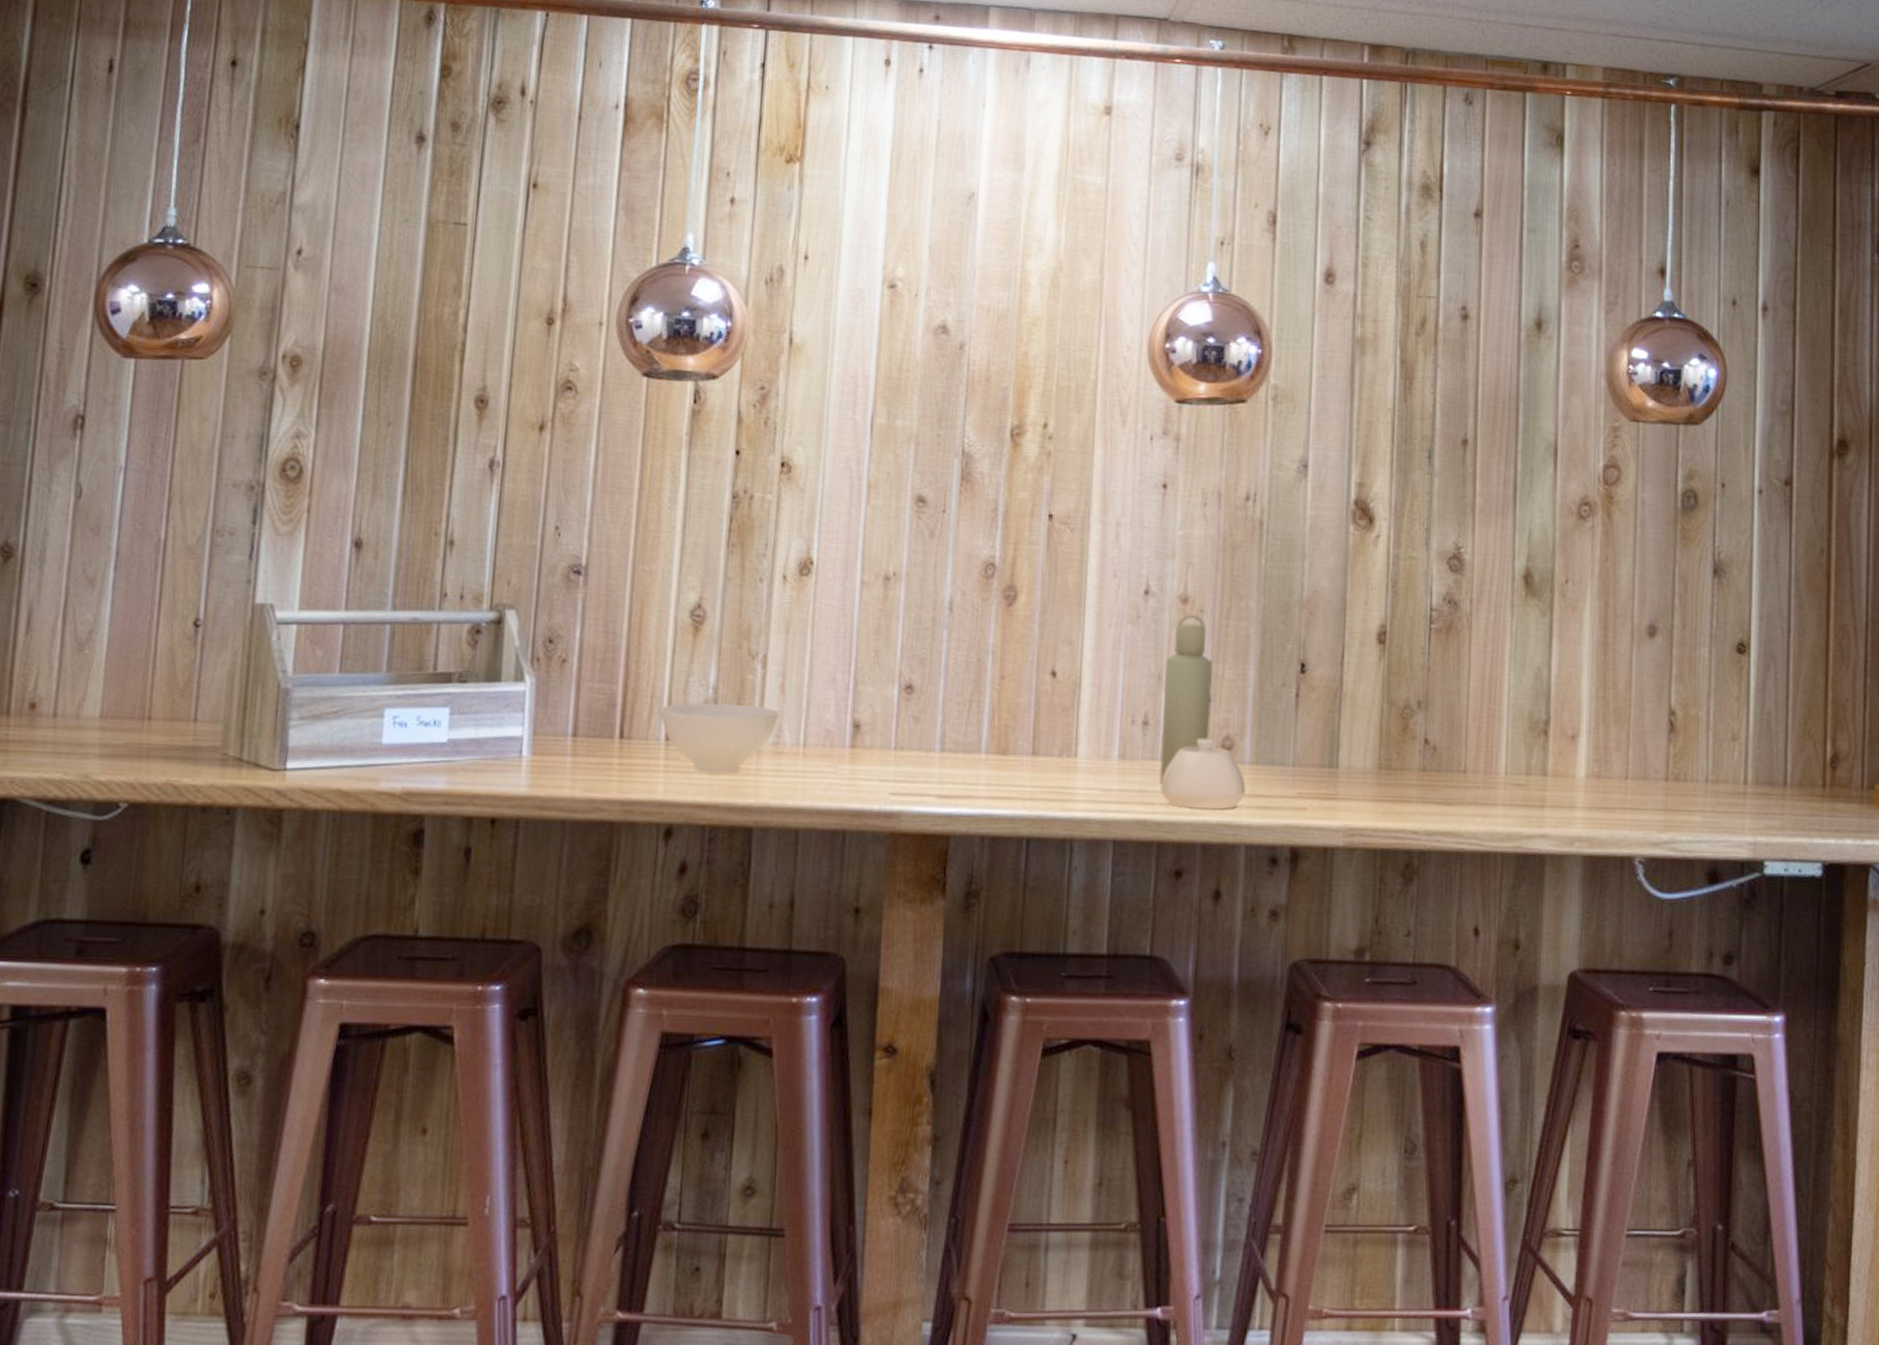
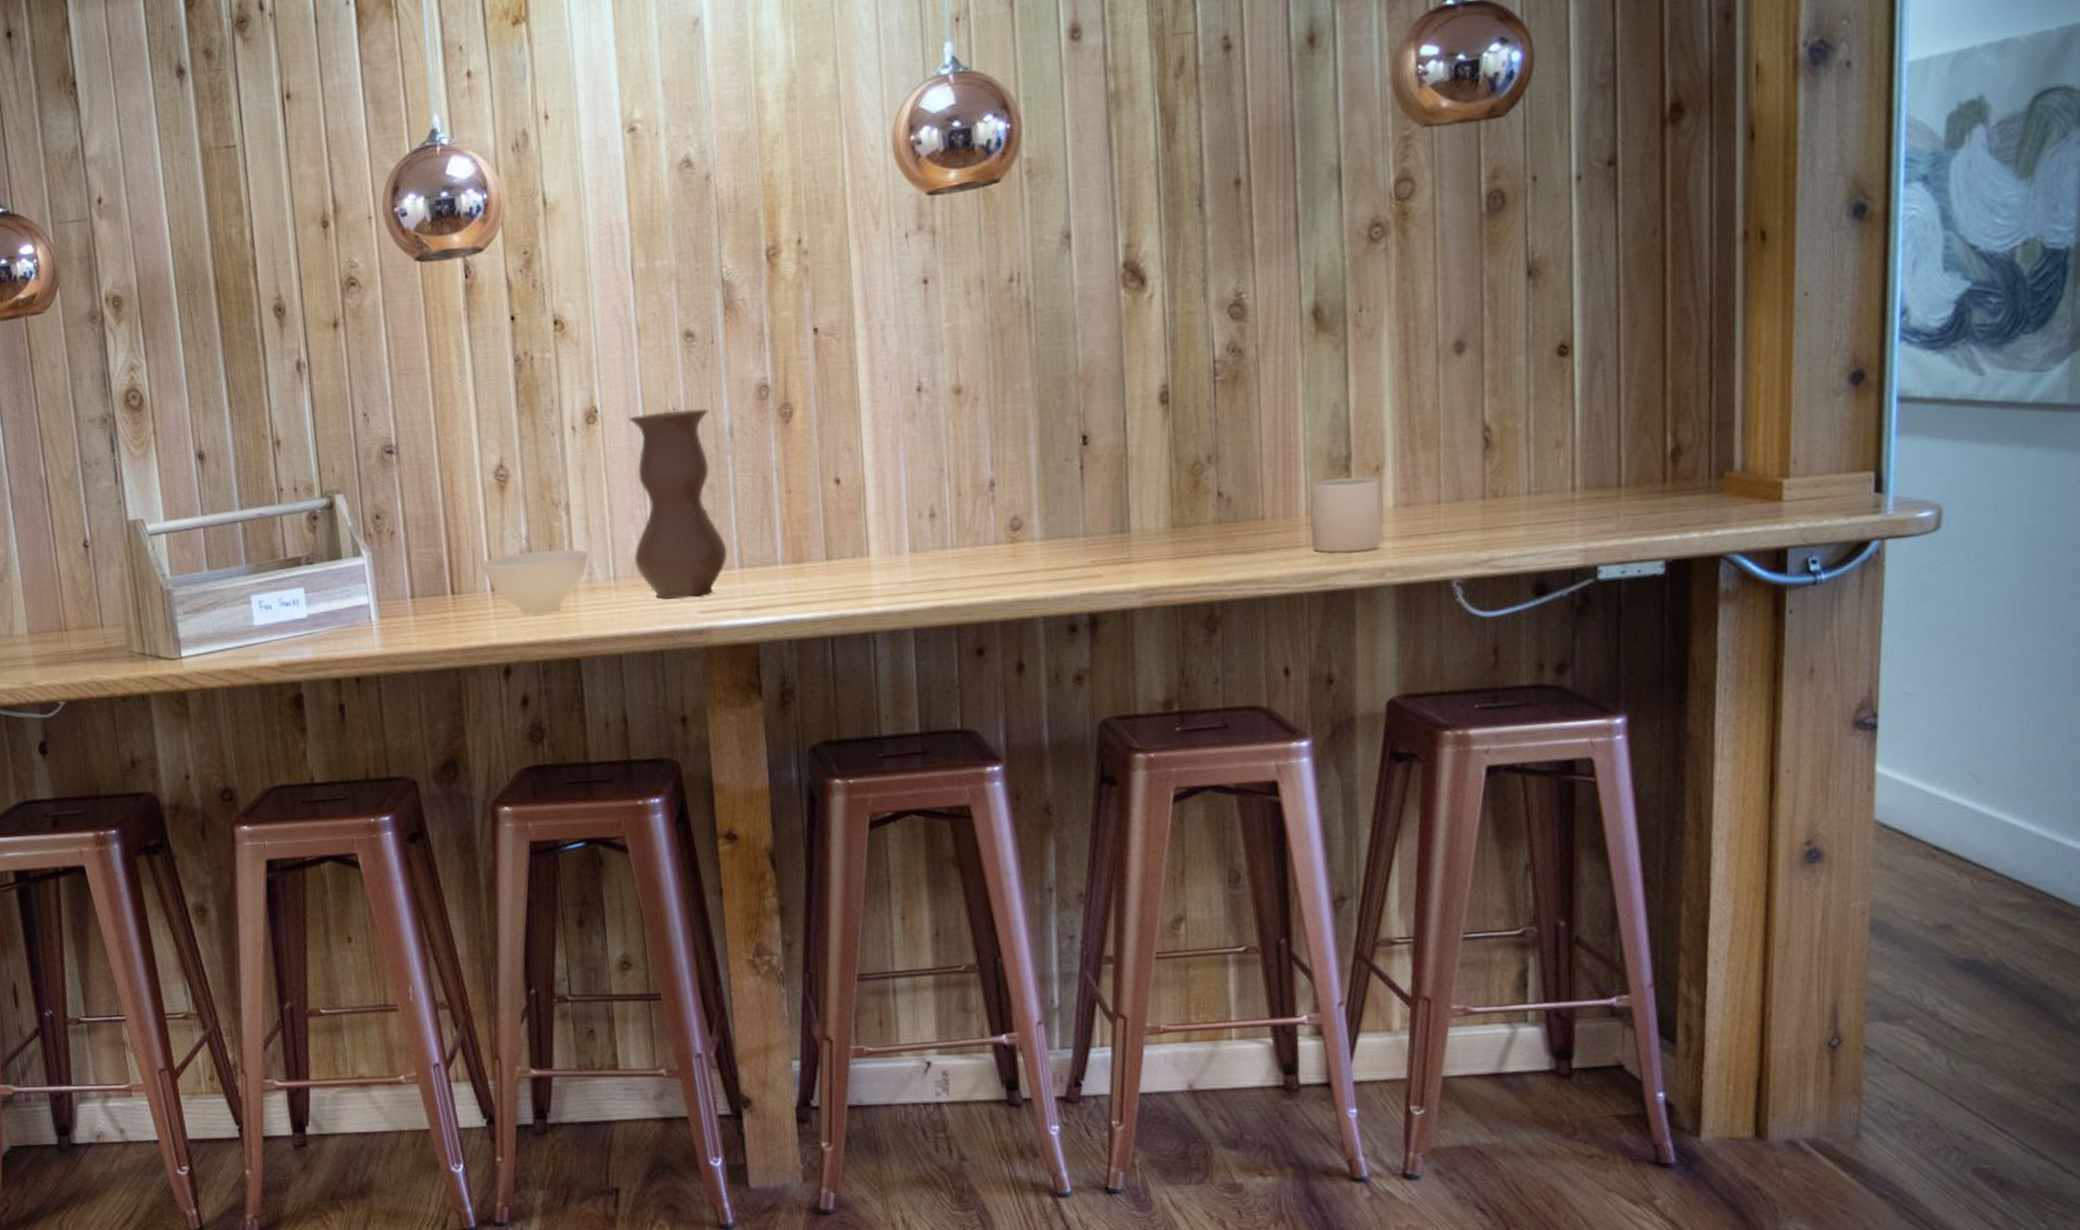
vase: none [829,573,932,778] -> present [628,408,728,600]
bottle: present [1159,614,1213,782] -> none [946,403,997,569]
sugar bowl: present [1160,738,1246,810] -> none [954,521,1038,590]
mug: none [1508,741,1577,818] -> present [1309,476,1384,554]

